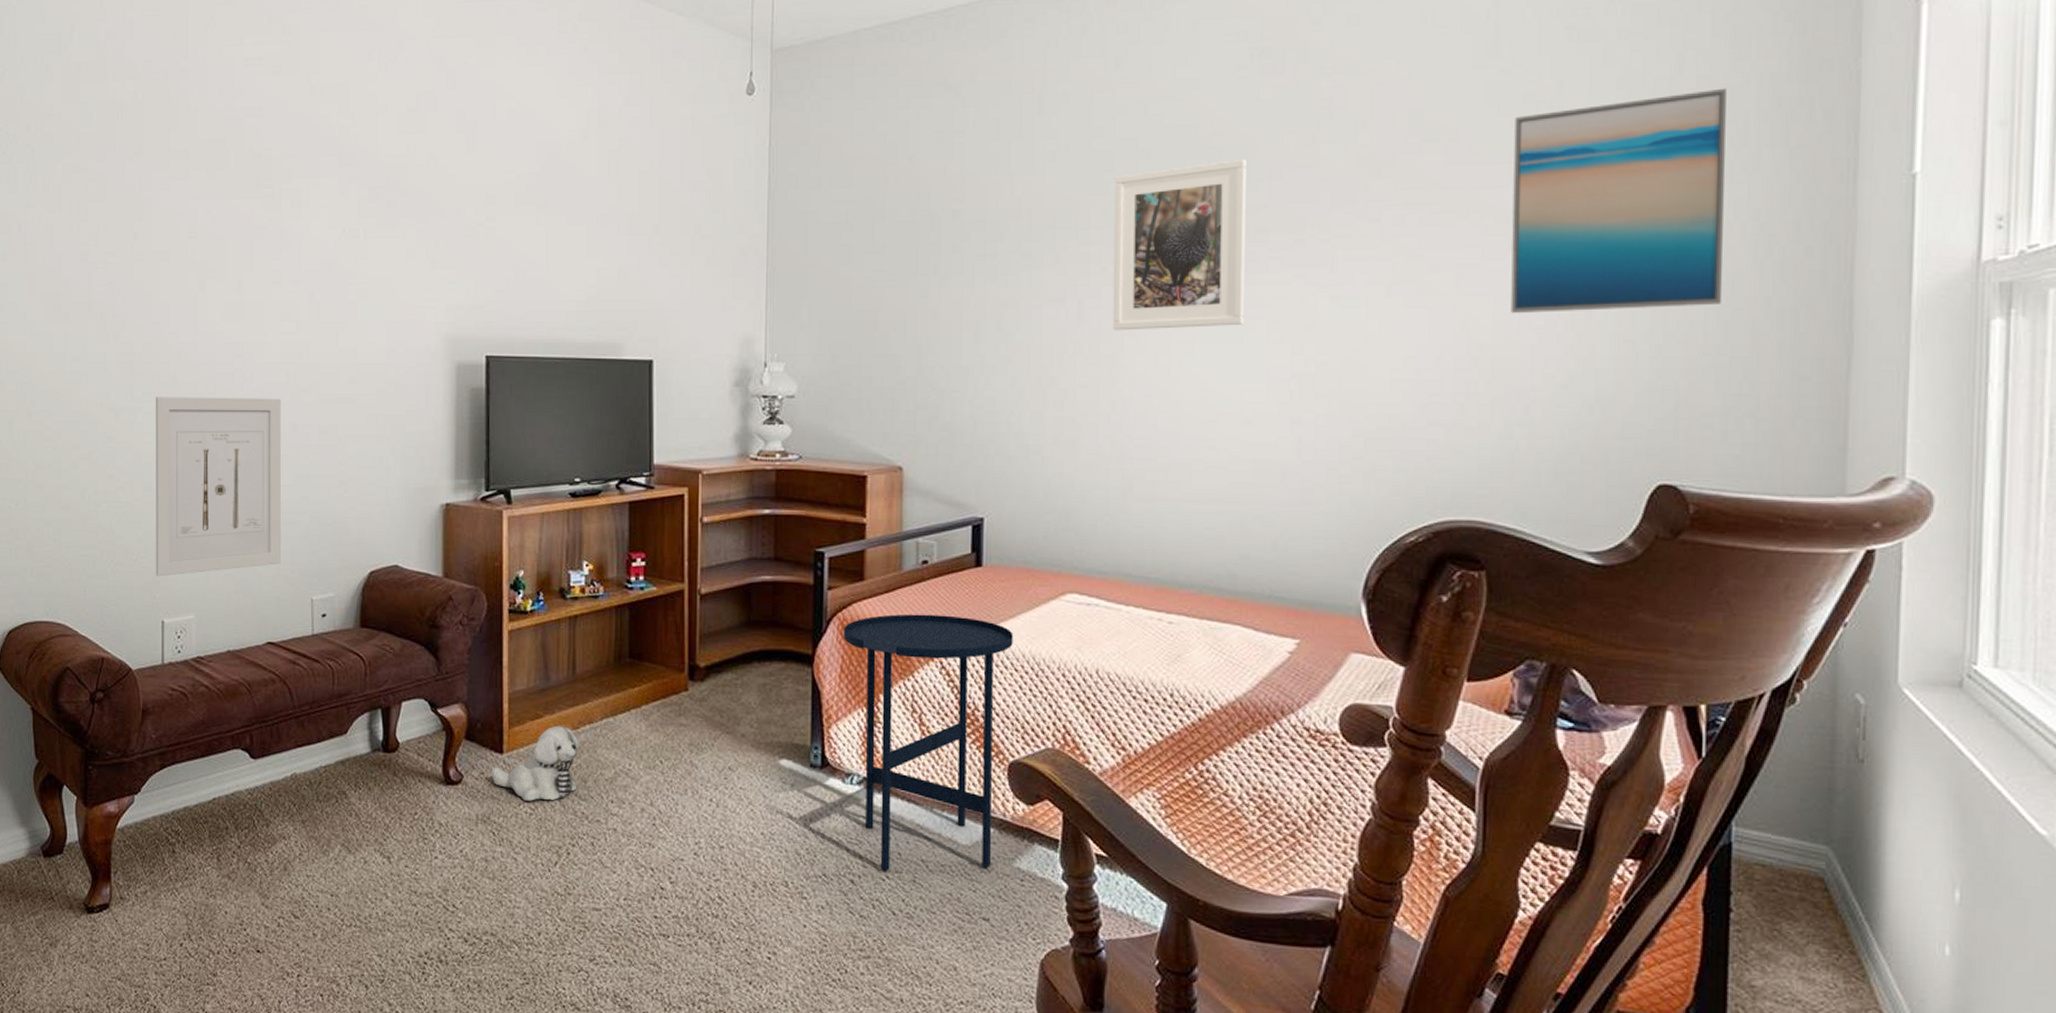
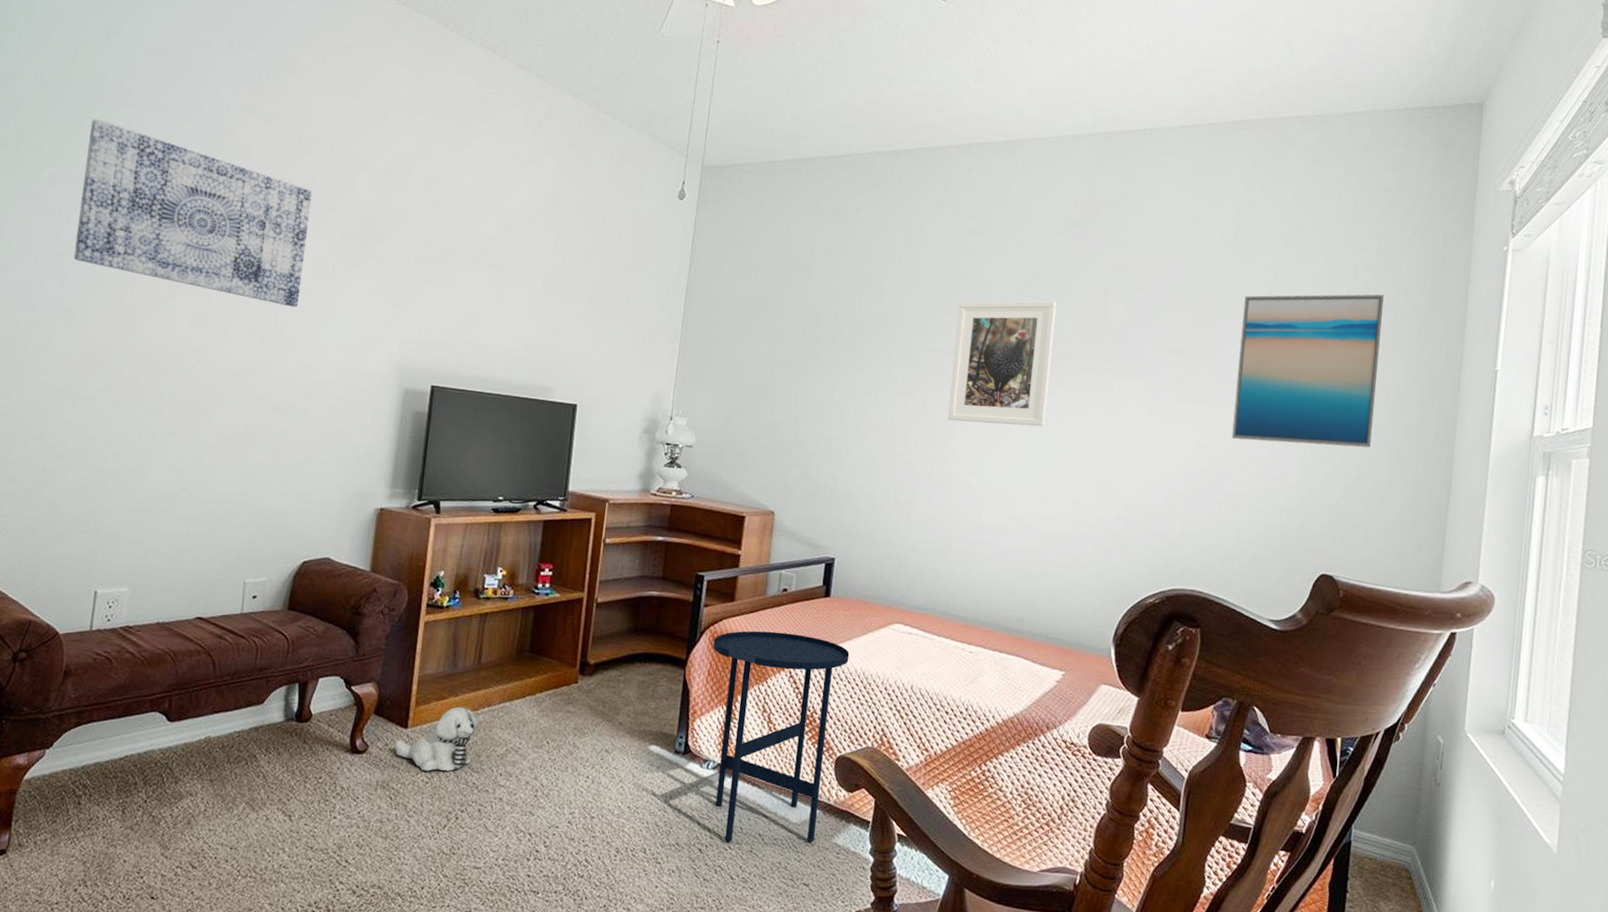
wall art: none [97,98,333,283] -> present [73,119,312,308]
wall art: present [156,397,281,577] -> none [94,389,237,551]

